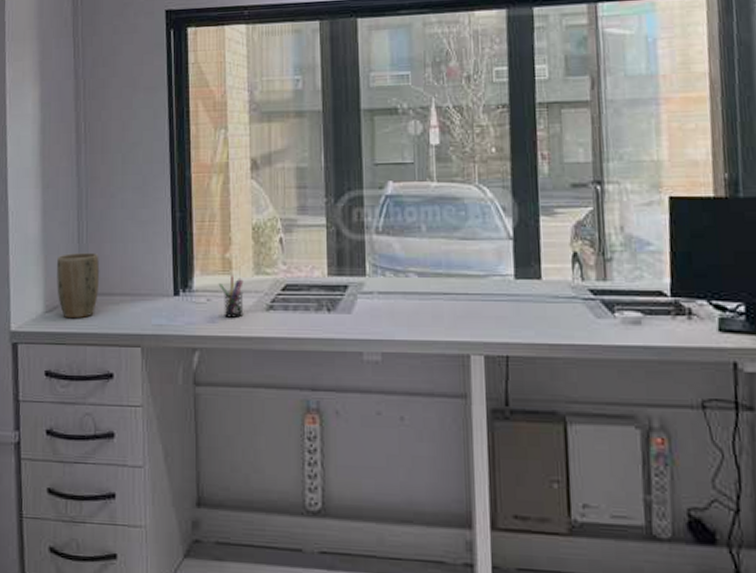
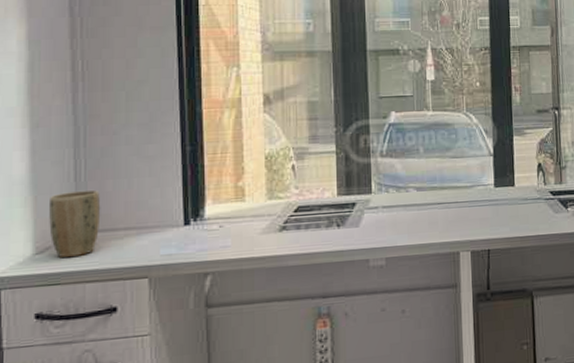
pen holder: present [218,275,244,318] -> none [231,201,257,241]

